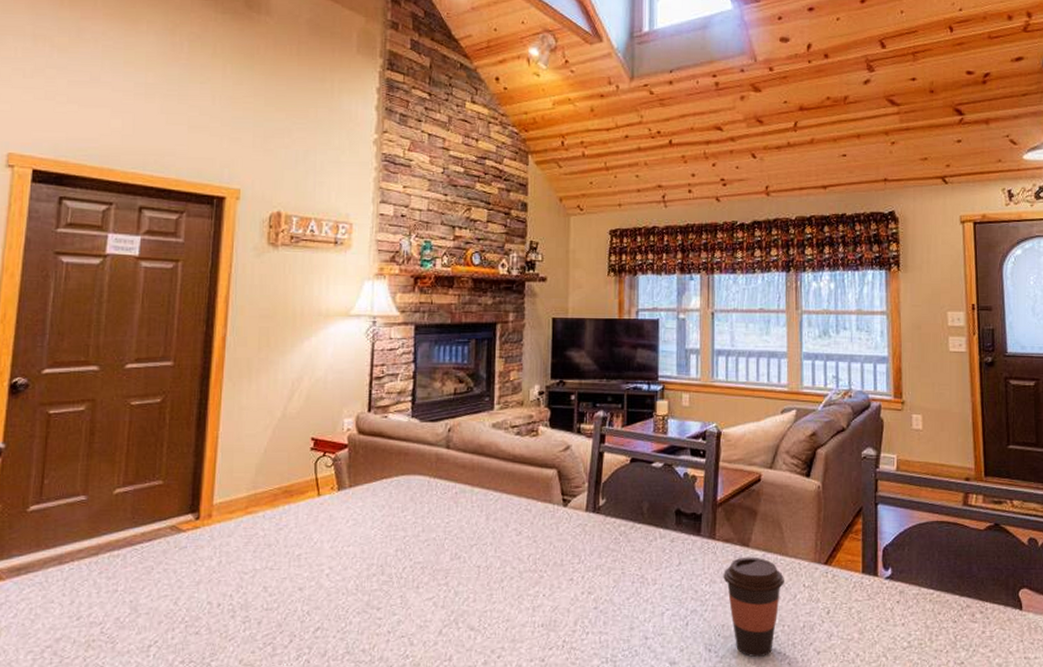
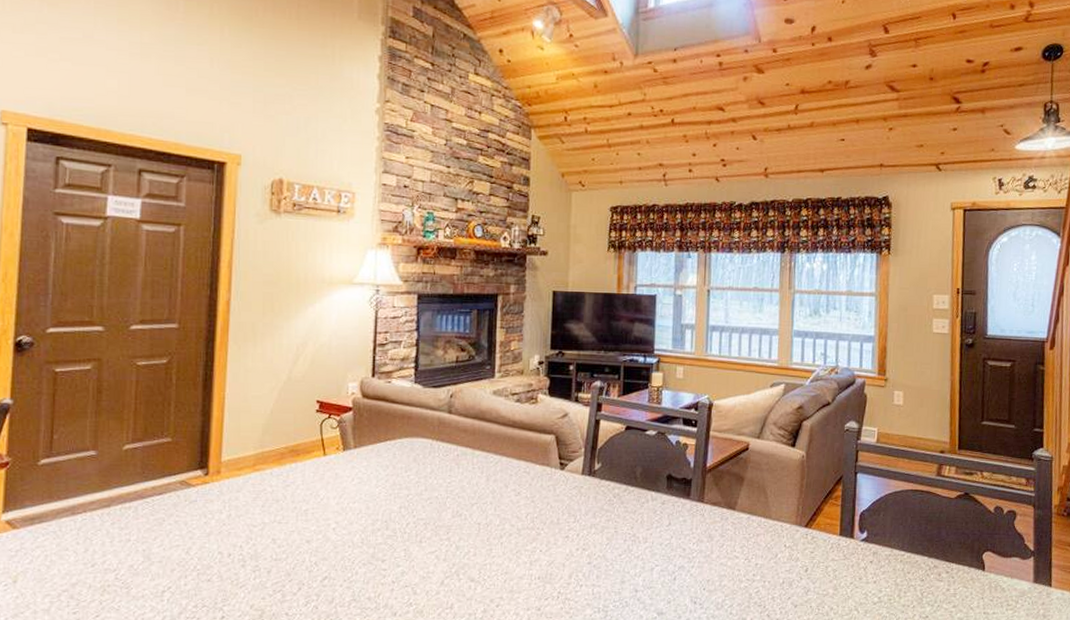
coffee cup: present [723,557,784,658] -> none [710,519,767,610]

